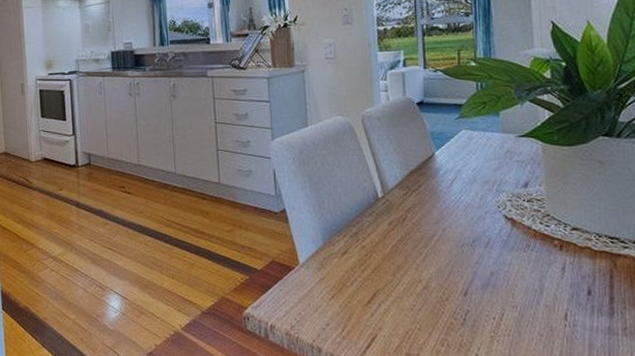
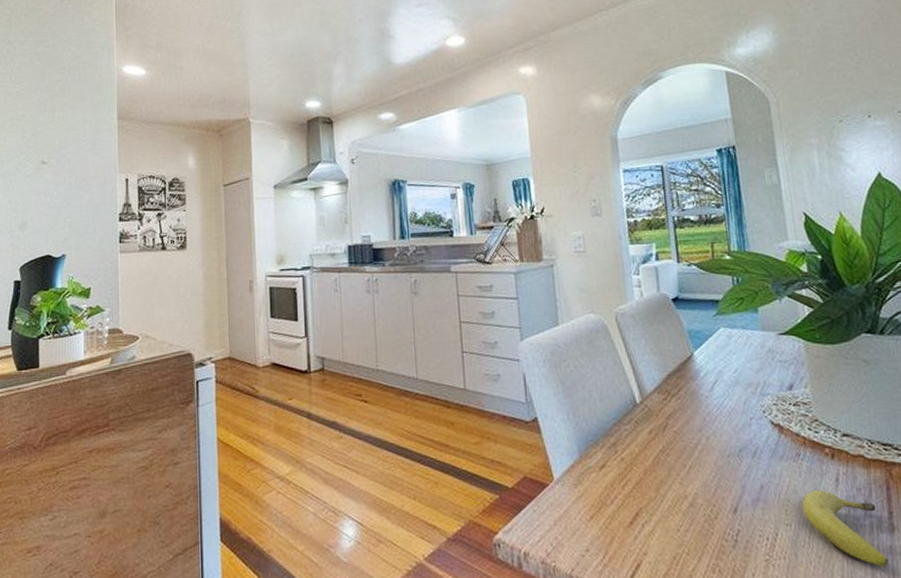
fruit: none [528,277,606,345] -> present [802,490,889,567]

